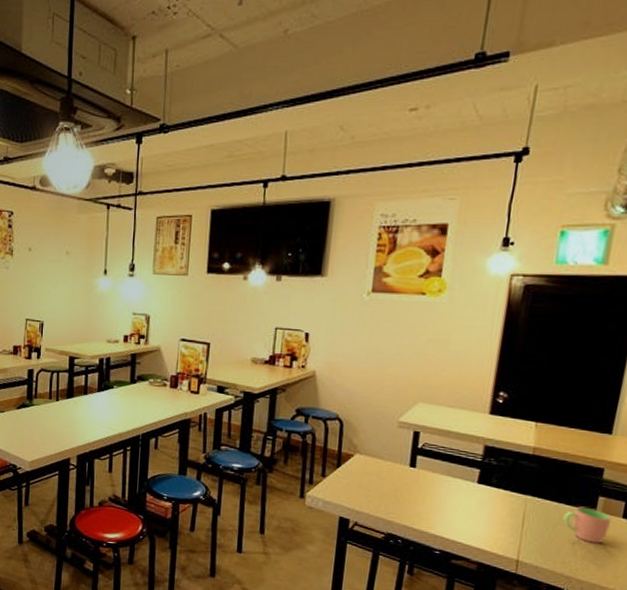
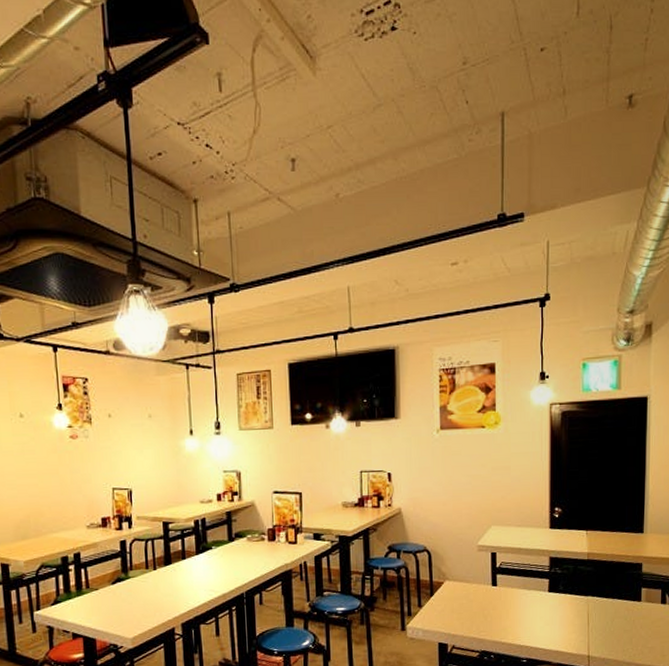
cup: present [563,506,611,544] -> none [618,599,654,630]

